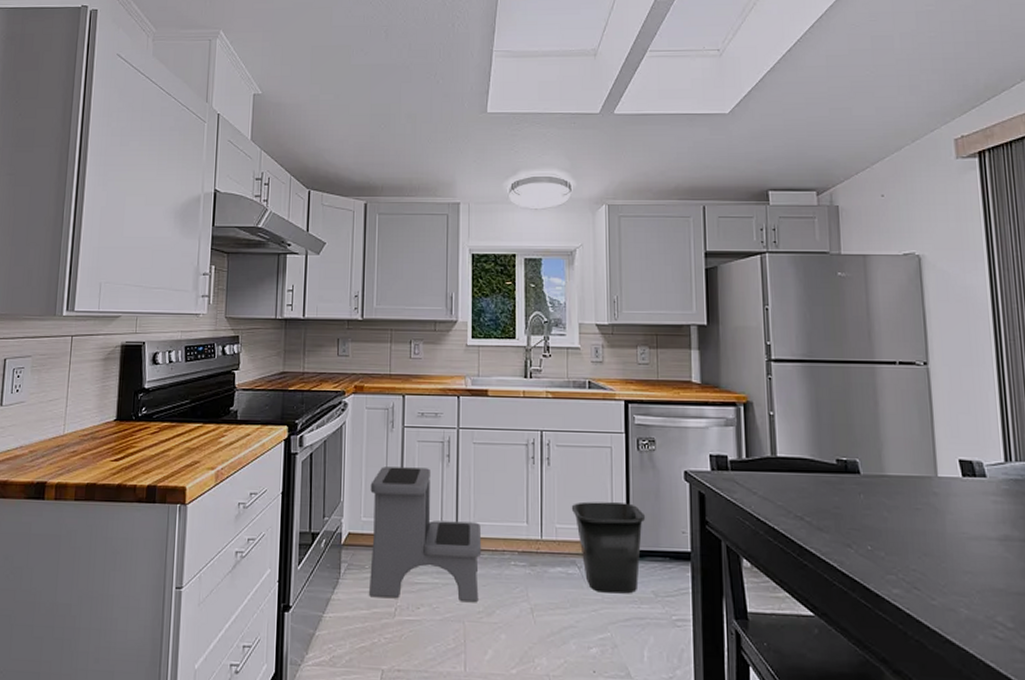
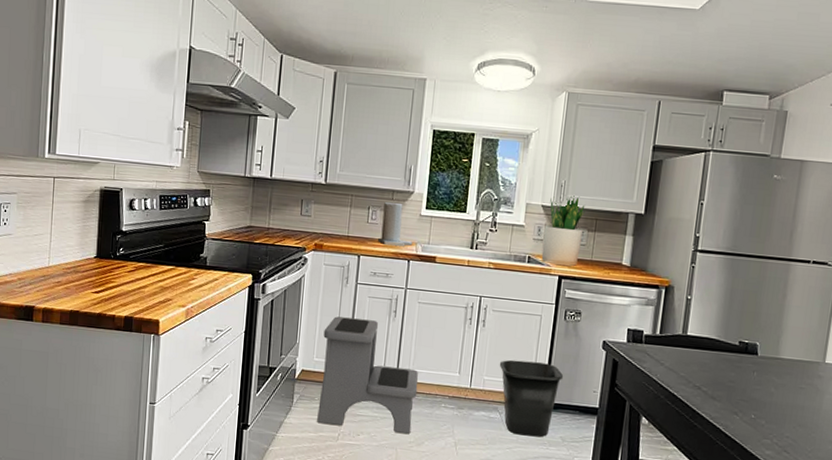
paper towel: none [423,333,460,382] -> present [378,201,412,247]
planter: none [602,311,644,389] -> present [541,195,586,267]

